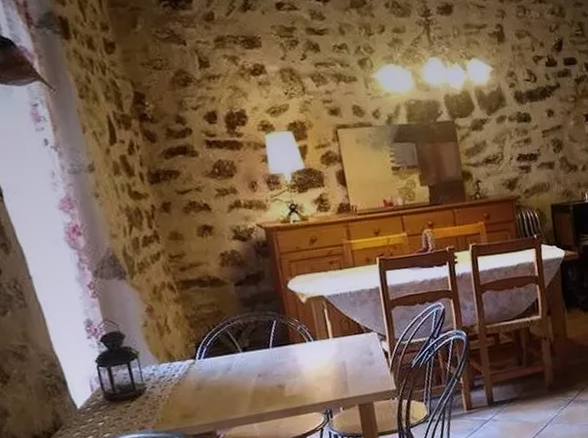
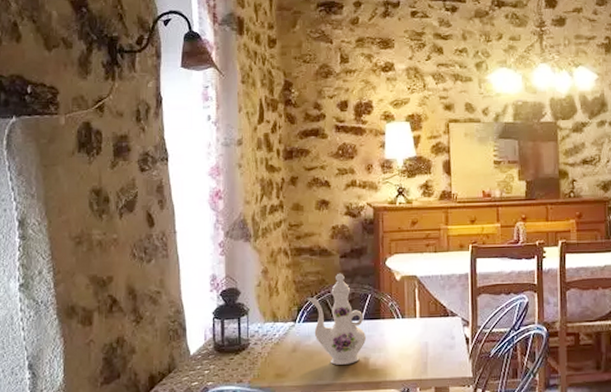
ewer: none [204,302,279,397] -> present [307,273,367,365]

